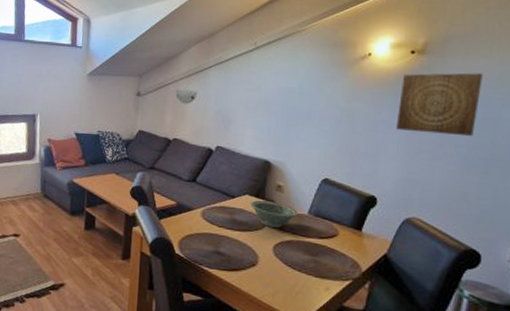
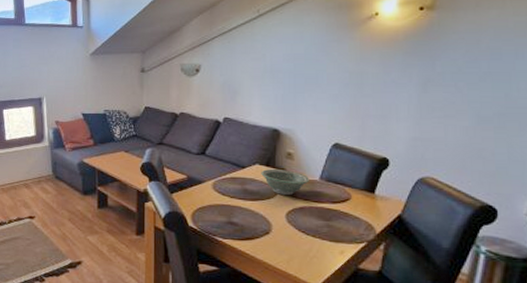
wall art: present [396,73,484,137] -> none [406,25,496,92]

